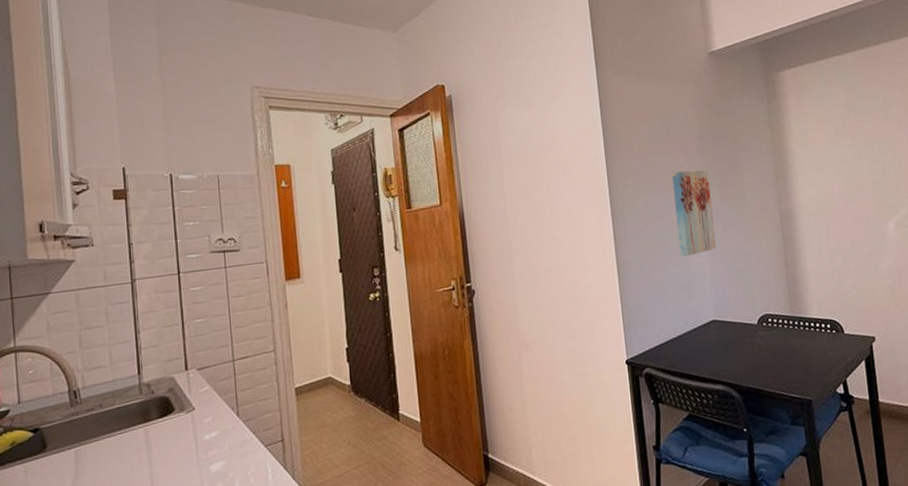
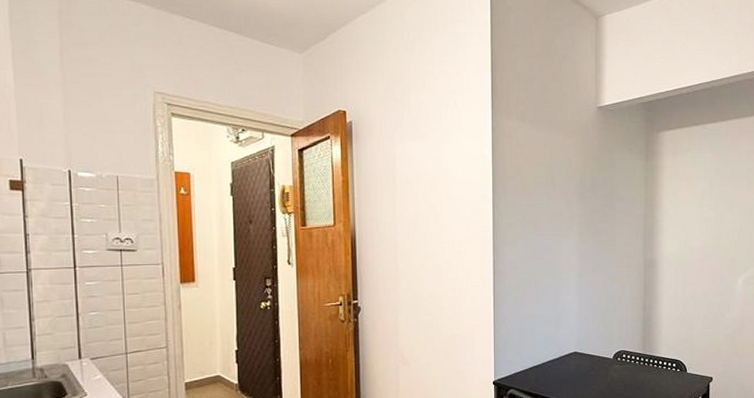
wall art: present [672,170,716,257] -> none [552,215,585,293]

